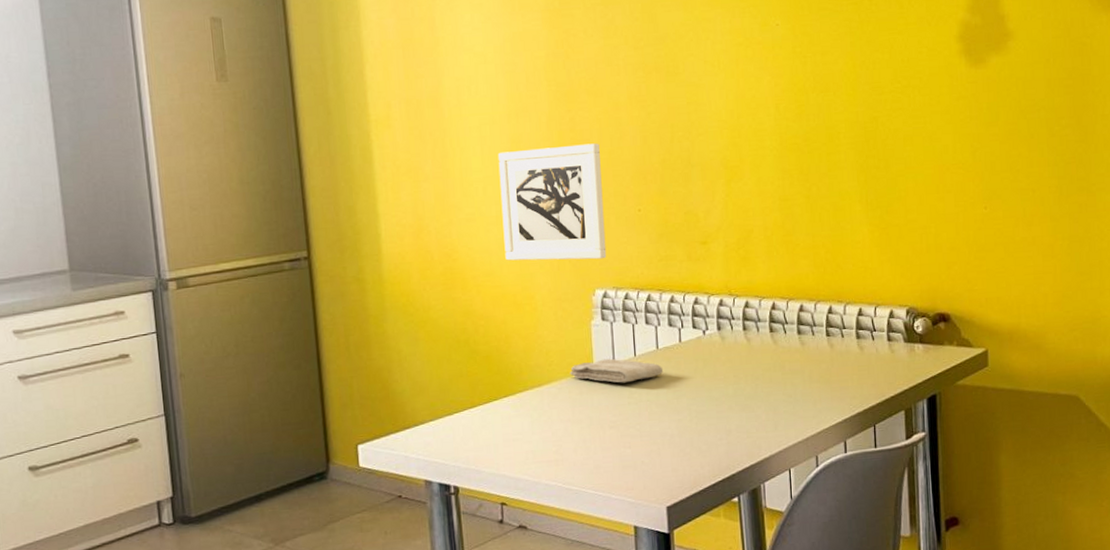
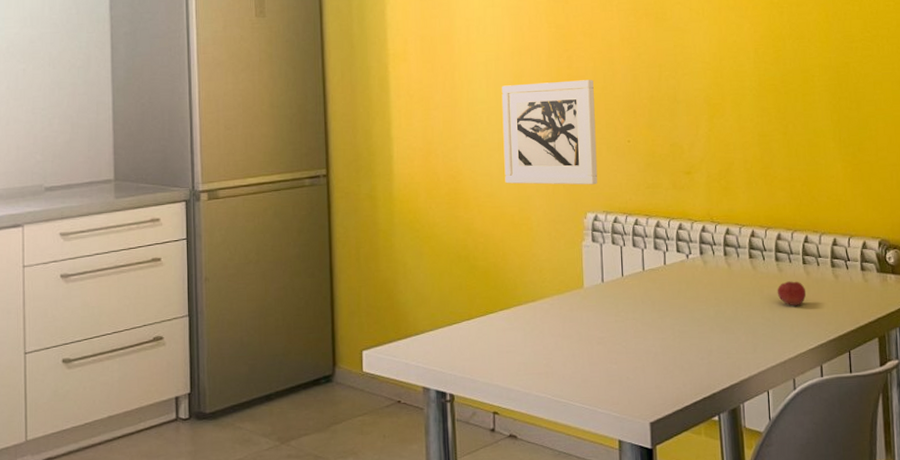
washcloth: present [569,358,664,383] -> none [561,278,649,302]
fruit: none [799,354,830,381] -> present [777,281,807,306]

